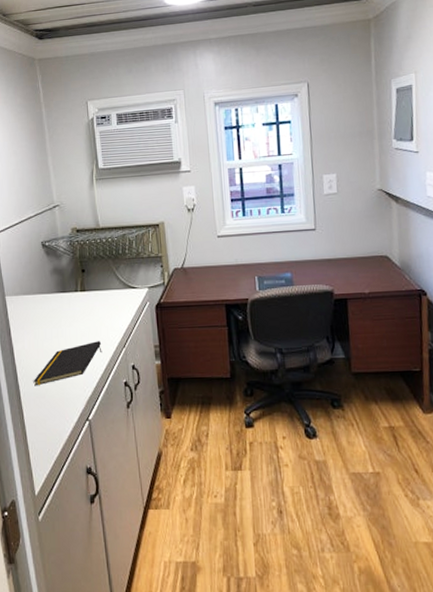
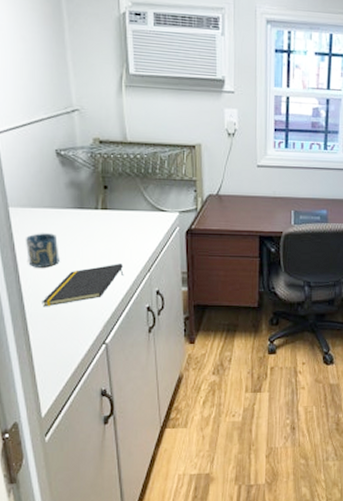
cup: none [18,317,47,349] -> present [25,233,60,268]

